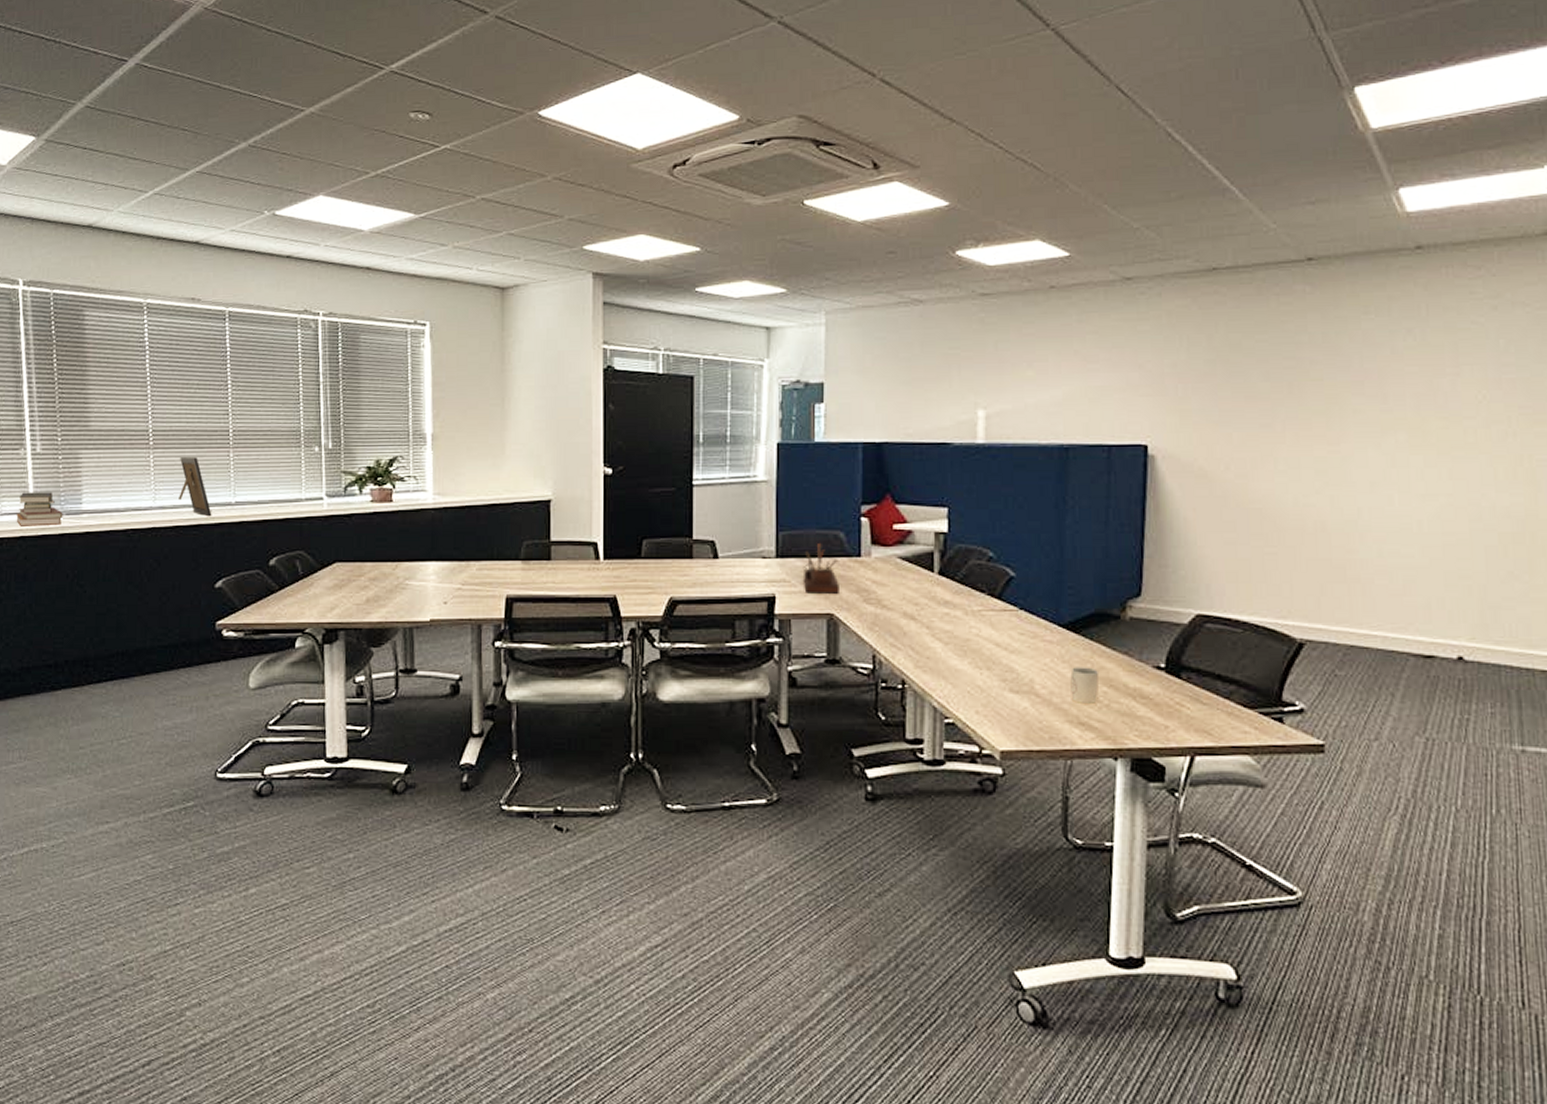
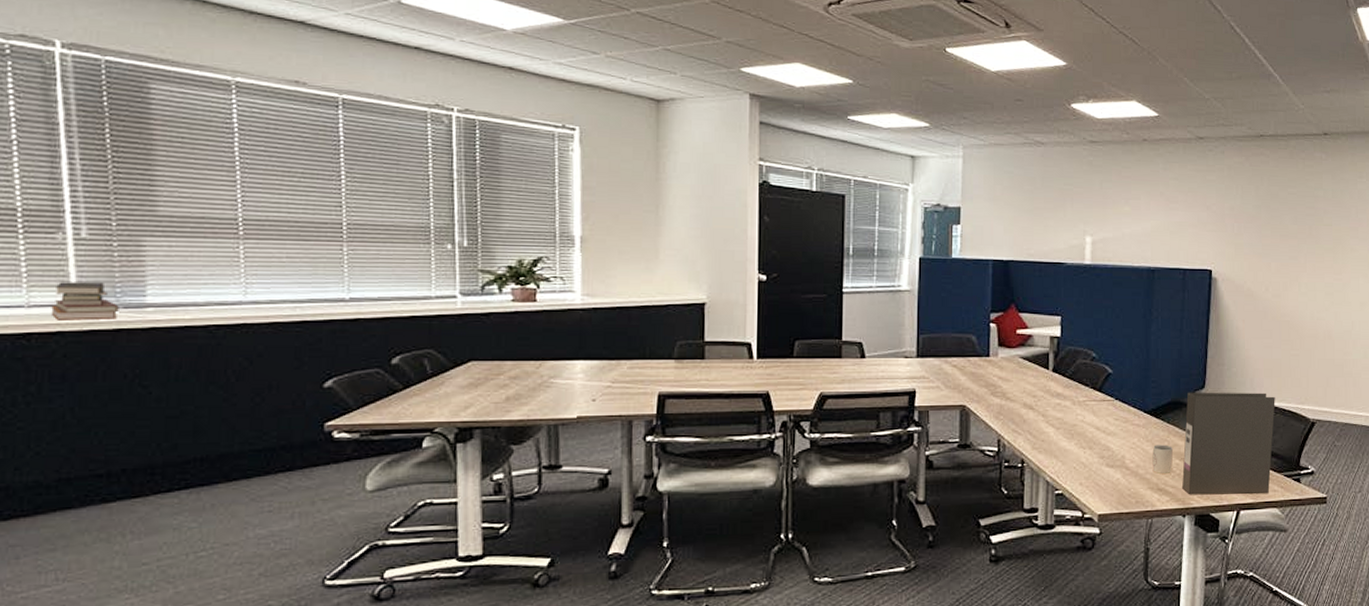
picture frame: present [179,456,212,517] -> none [277,248,320,314]
desk organizer: present [802,544,839,594] -> none [940,345,971,388]
binder: none [1112,601,1244,736] -> present [1182,392,1275,495]

